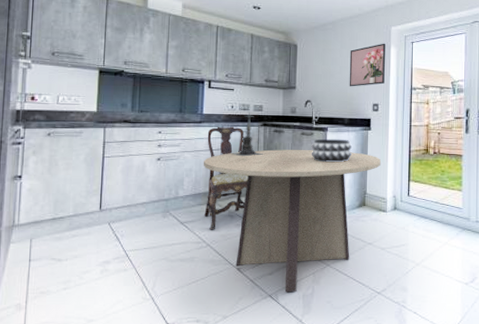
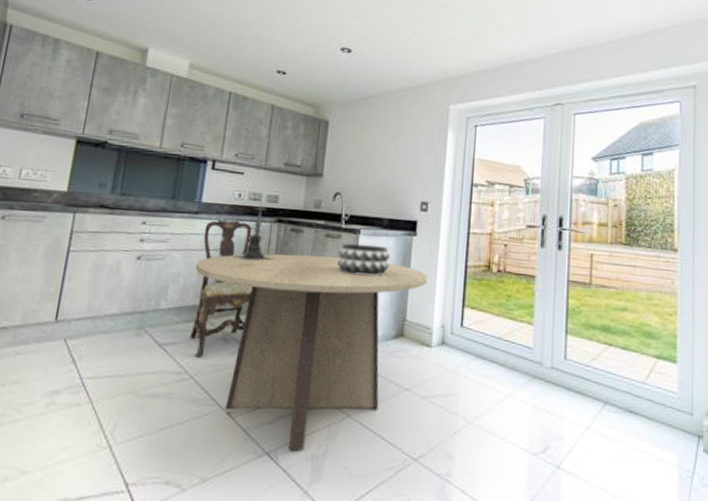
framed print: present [349,43,385,87] -> none [391,124,441,179]

